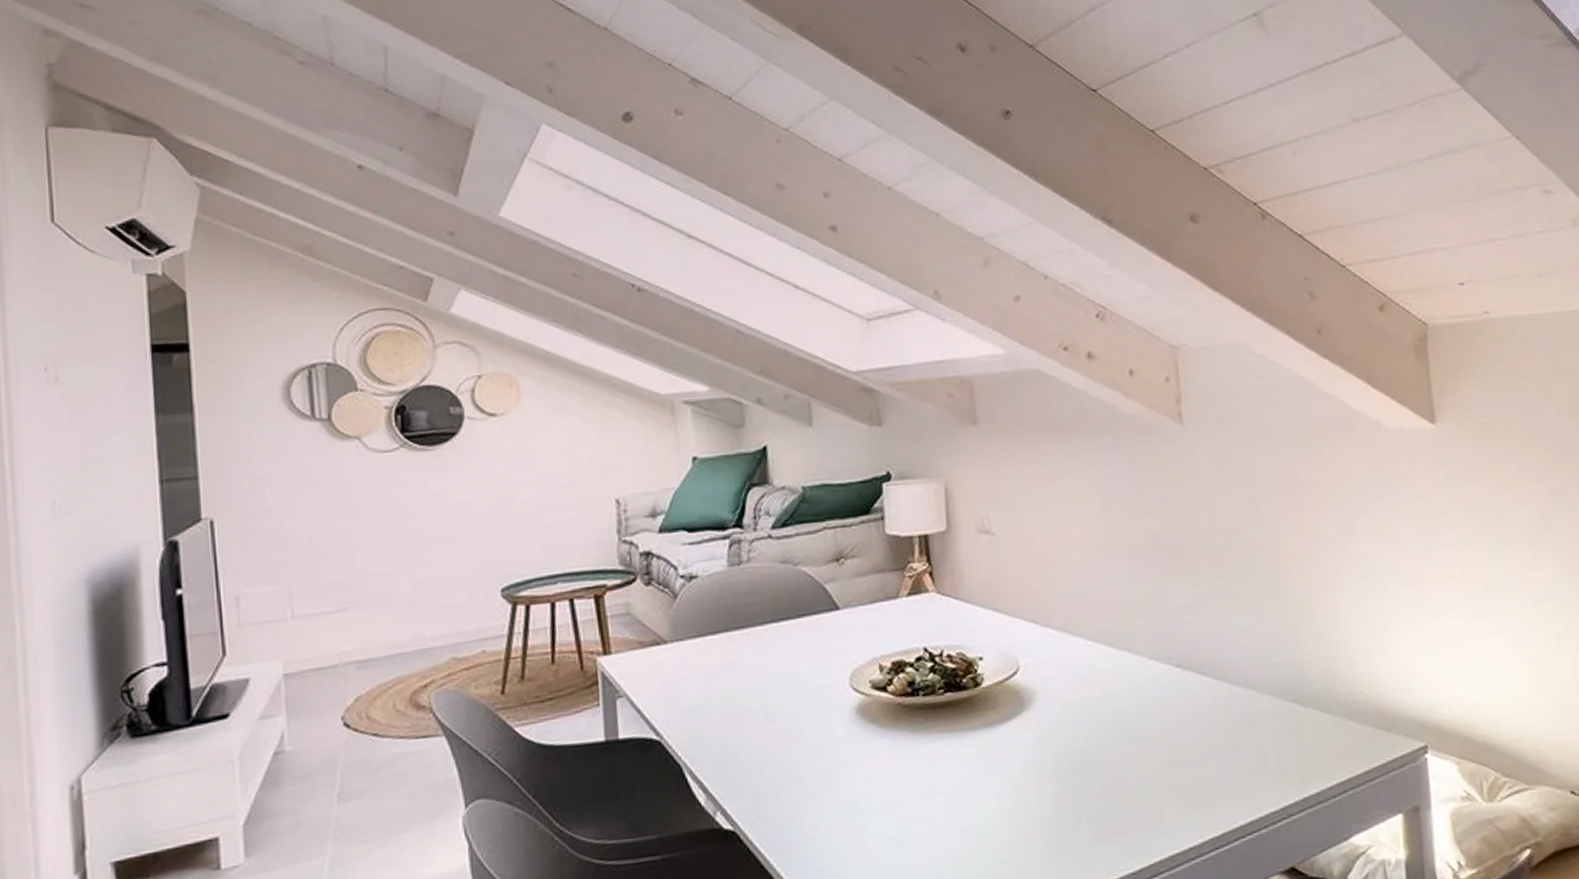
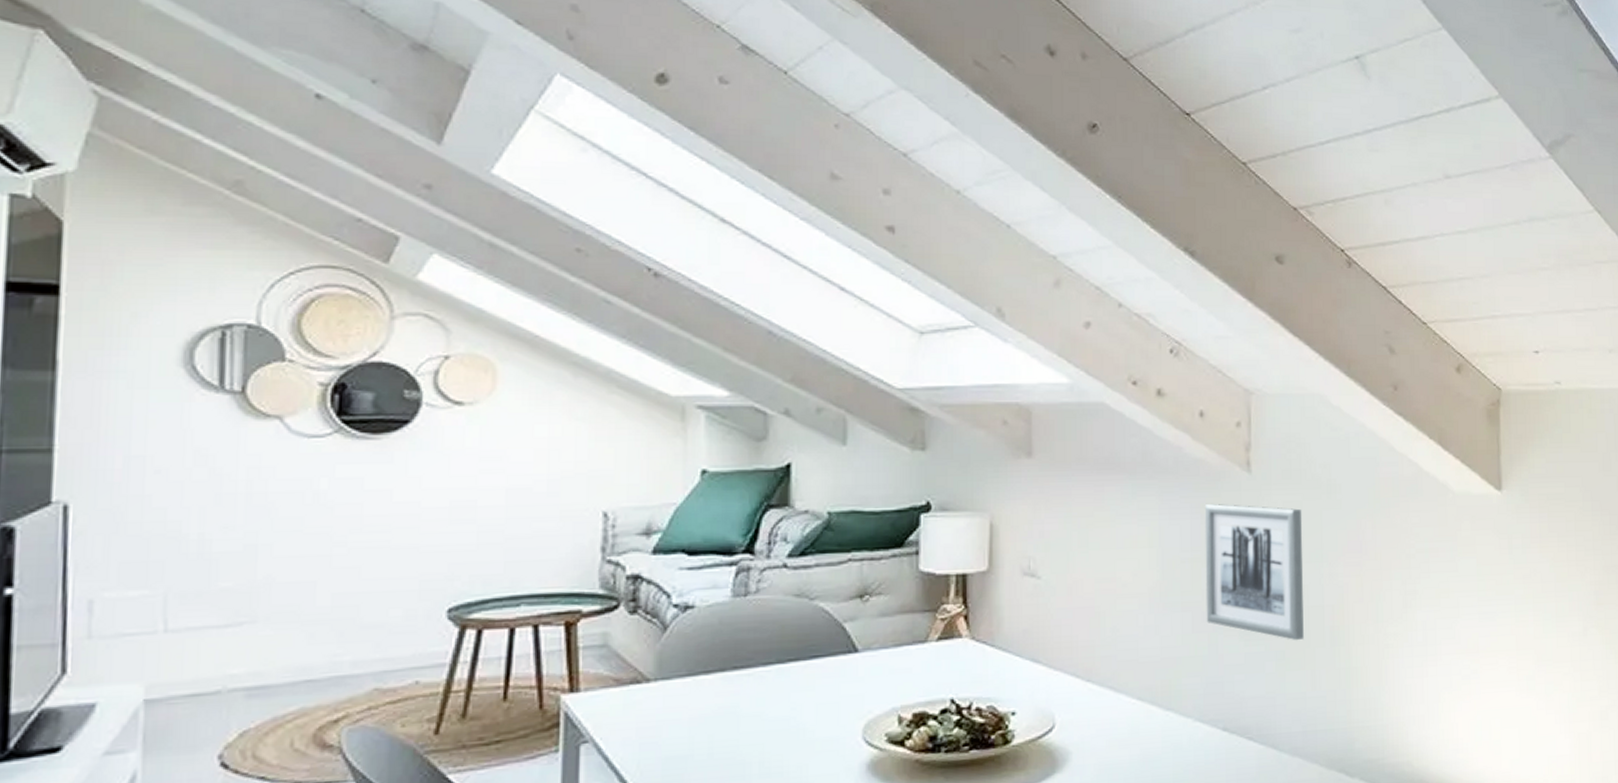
wall art: none [1141,454,1247,580] -> present [1204,504,1304,641]

